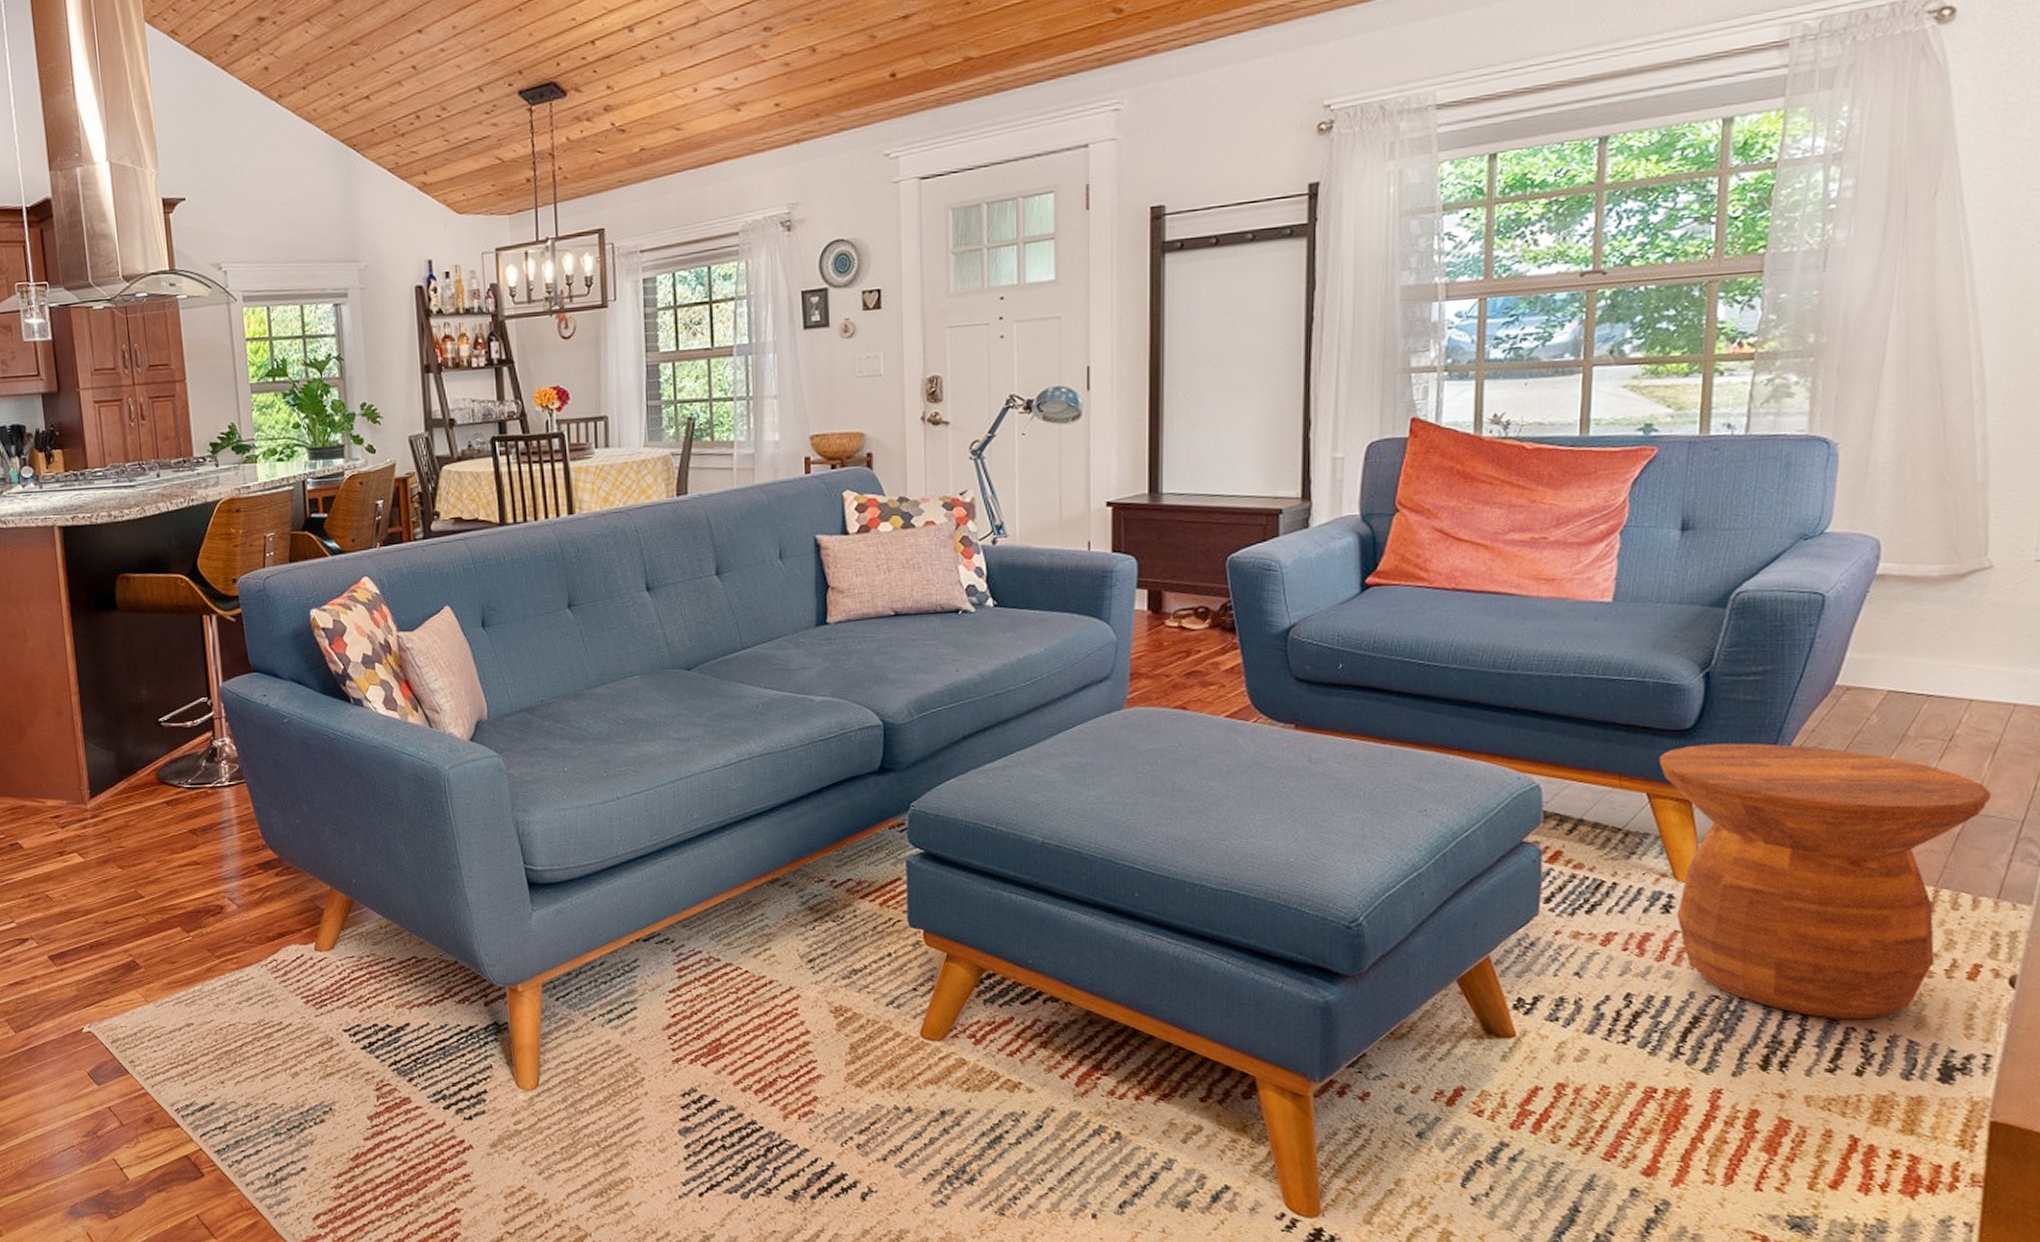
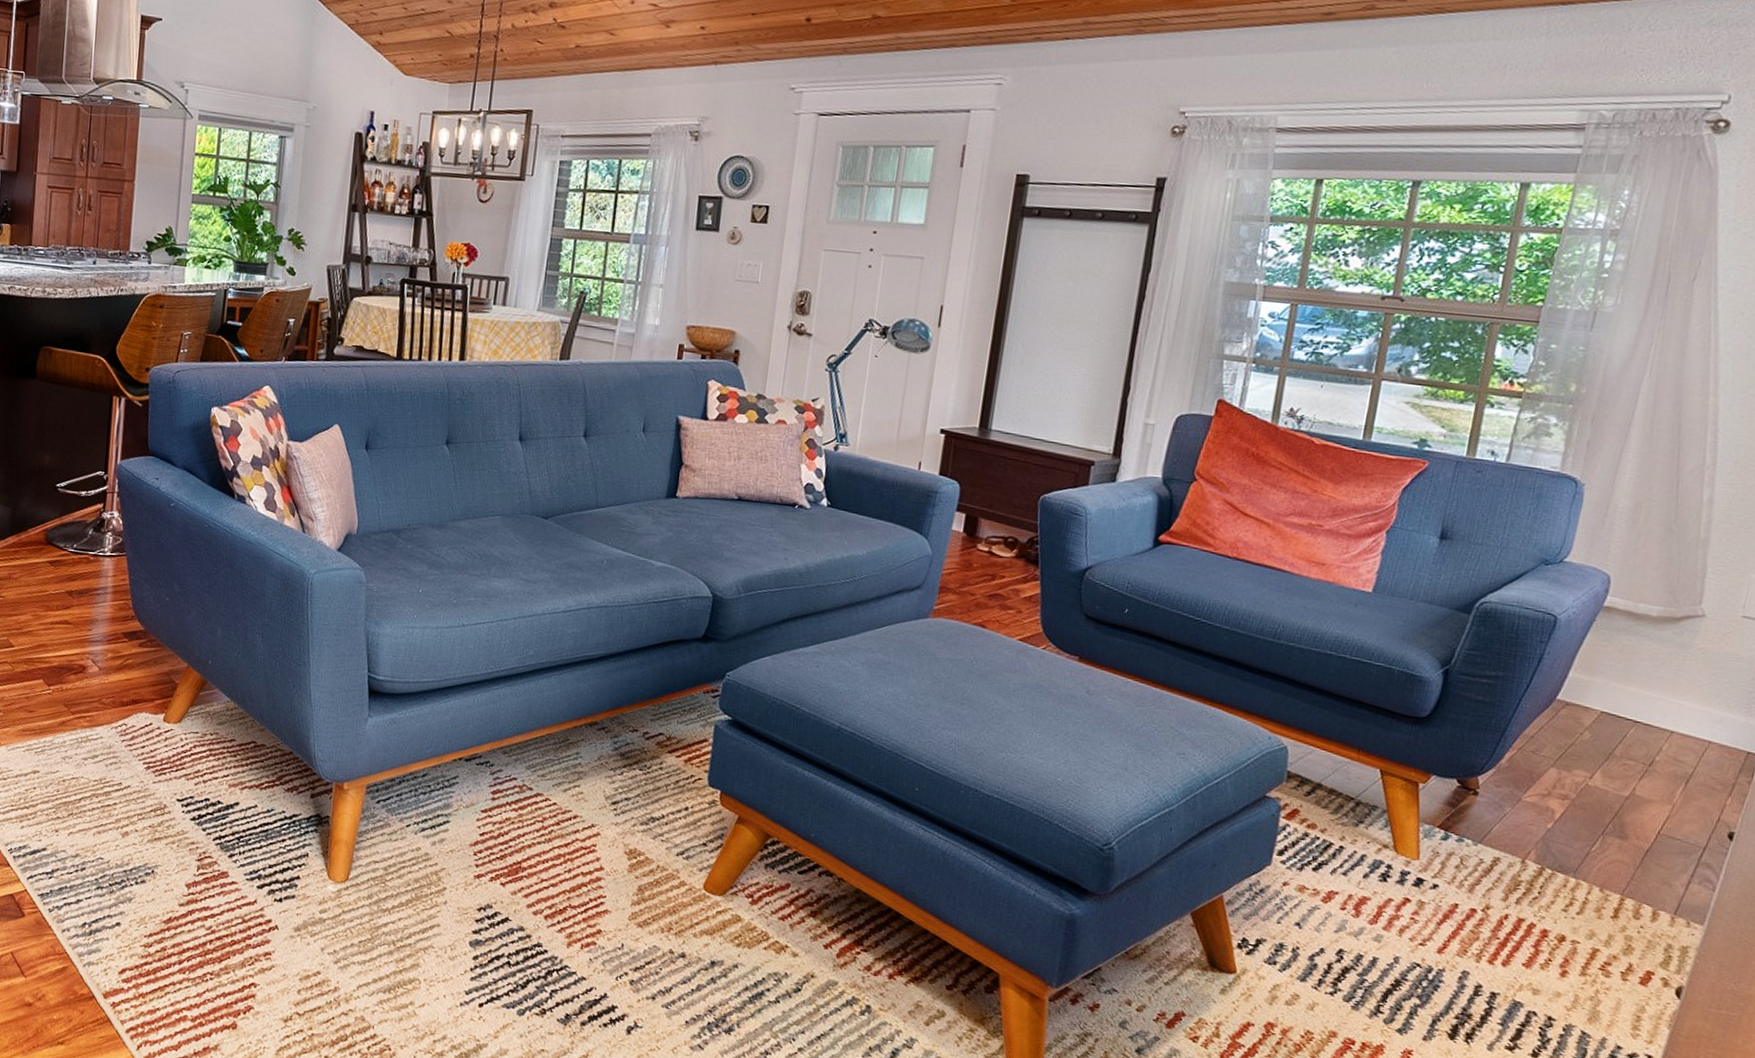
side table: present [1658,743,1992,1020] -> none [1392,732,1681,1007]

